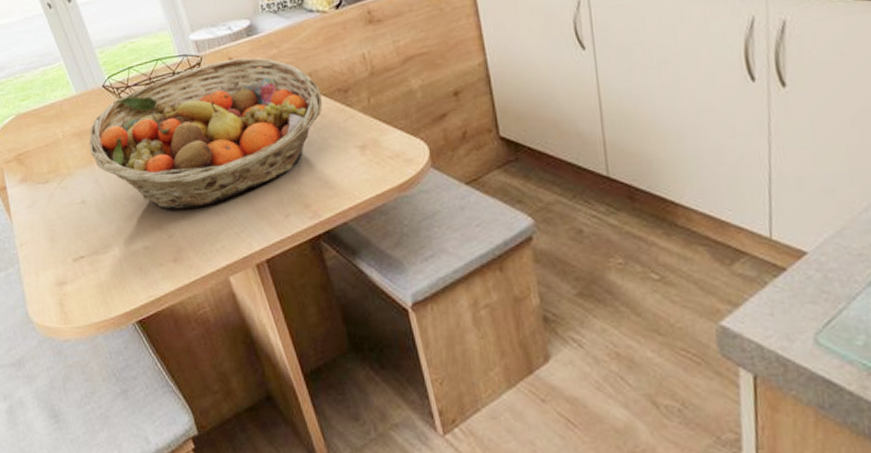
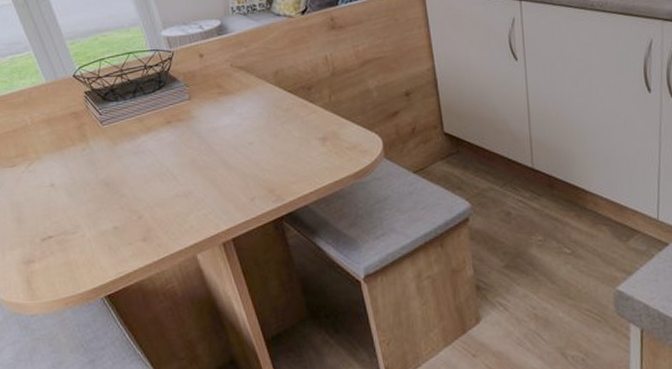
fruit basket: present [89,57,322,210] -> none [58,54,287,193]

